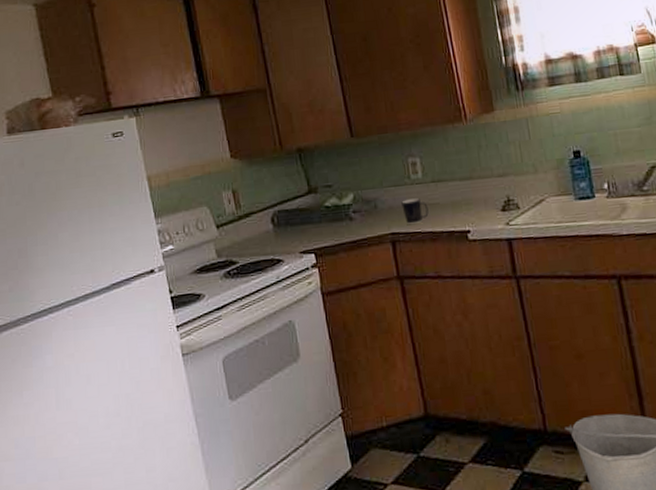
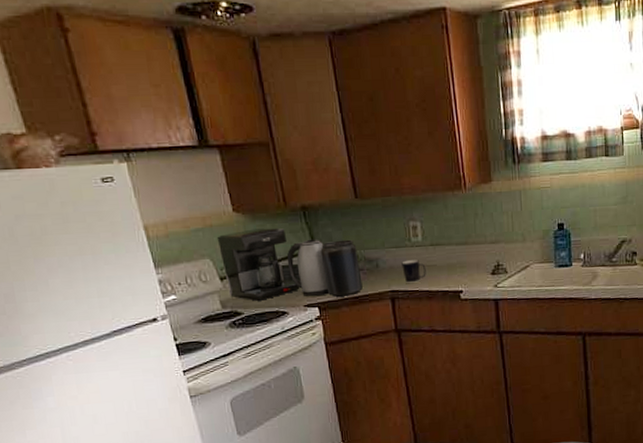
coffee maker: none [214,172,296,249] -> present [216,228,300,301]
kettle: none [282,181,326,243] -> present [286,239,330,297]
soda can: none [316,180,361,242] -> present [320,239,363,297]

